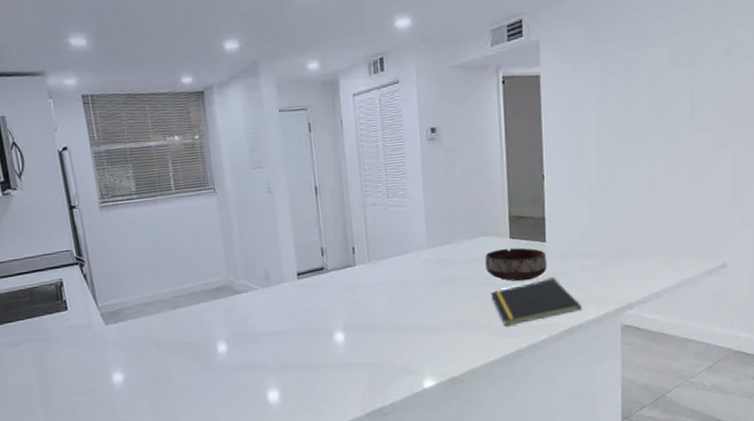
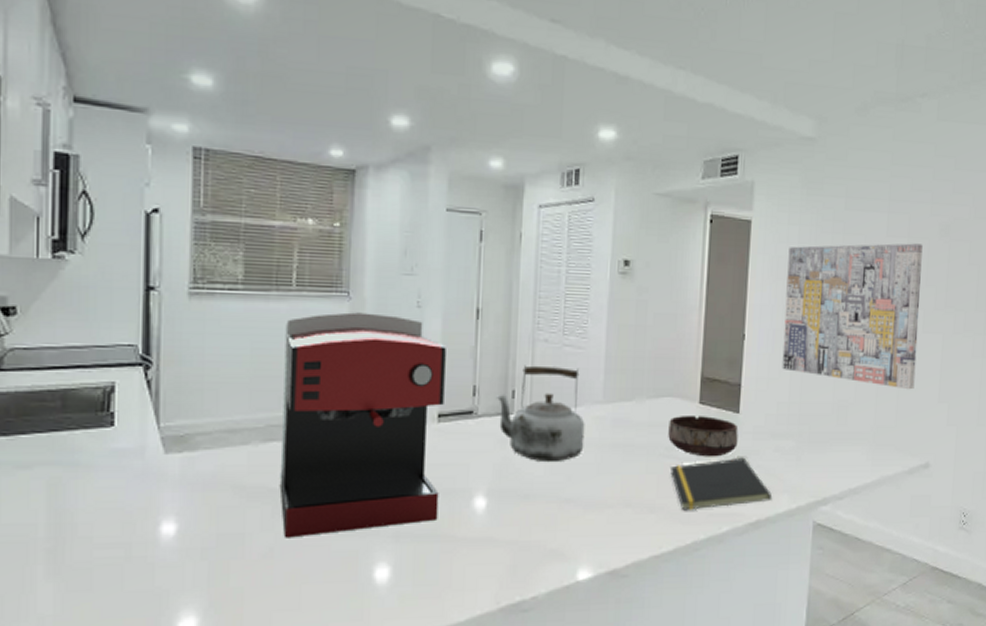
coffee maker: none [172,202,309,377] -> present [279,312,446,538]
kettle: none [340,222,416,301] -> present [495,365,585,463]
wall art: none [577,69,708,203] -> present [782,243,923,390]

